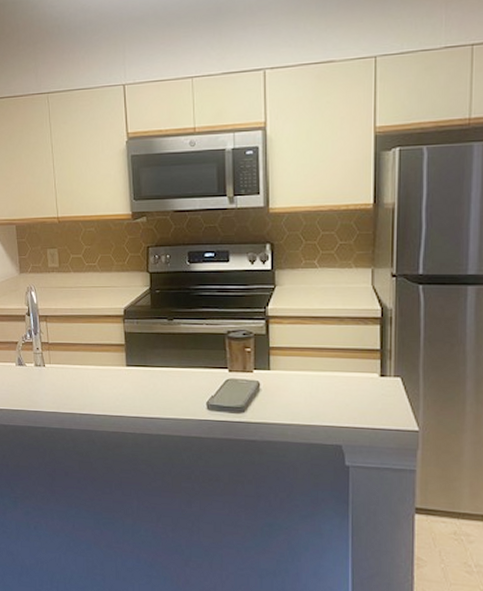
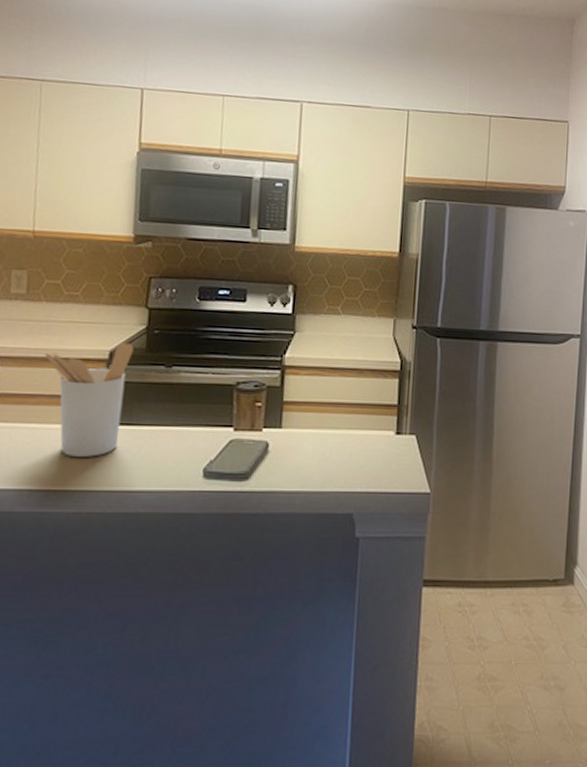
utensil holder: none [77,302,142,391] -> present [44,343,134,457]

